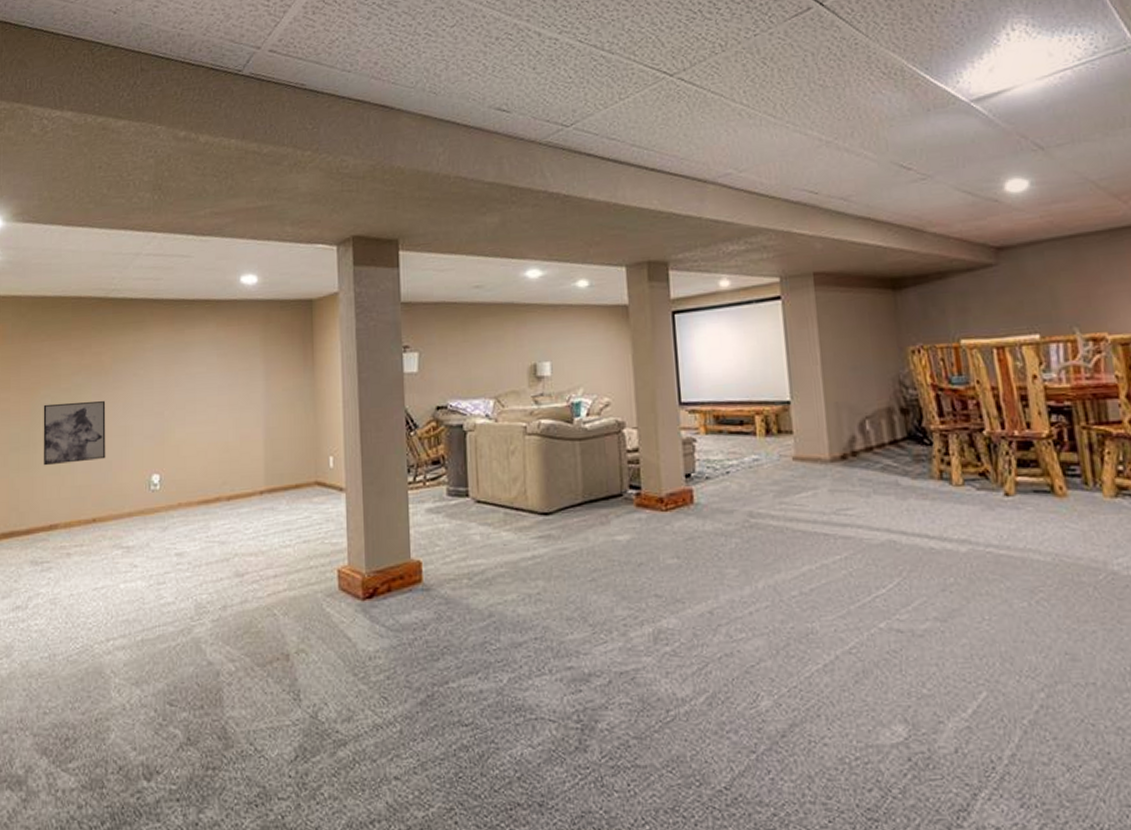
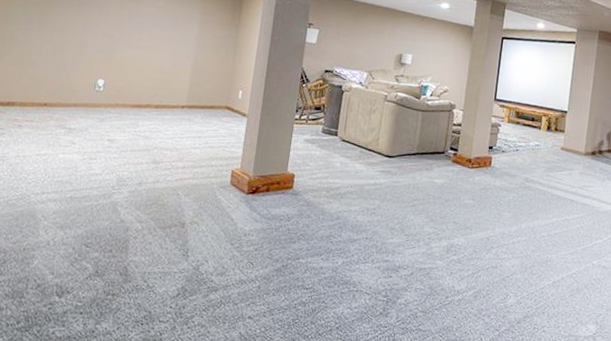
wall art: present [43,401,106,466] -> none [9,11,69,61]

